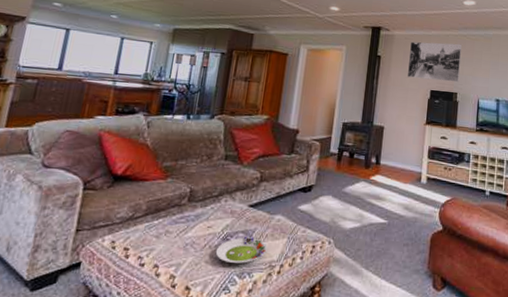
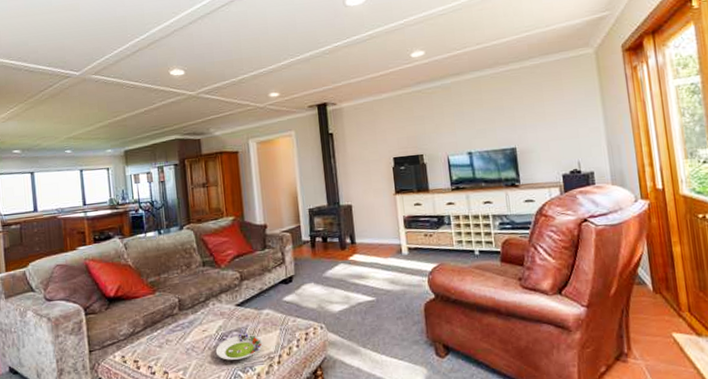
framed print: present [408,41,463,83] -> none [362,101,423,149]

